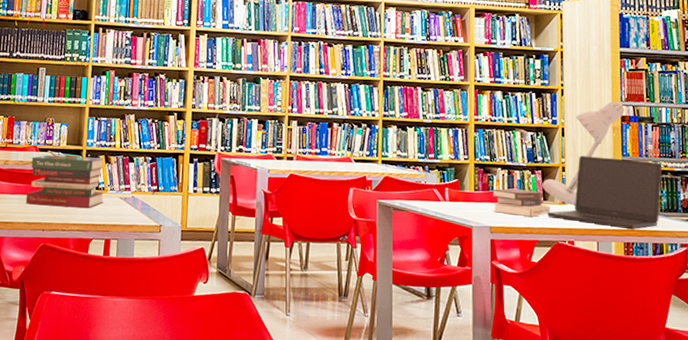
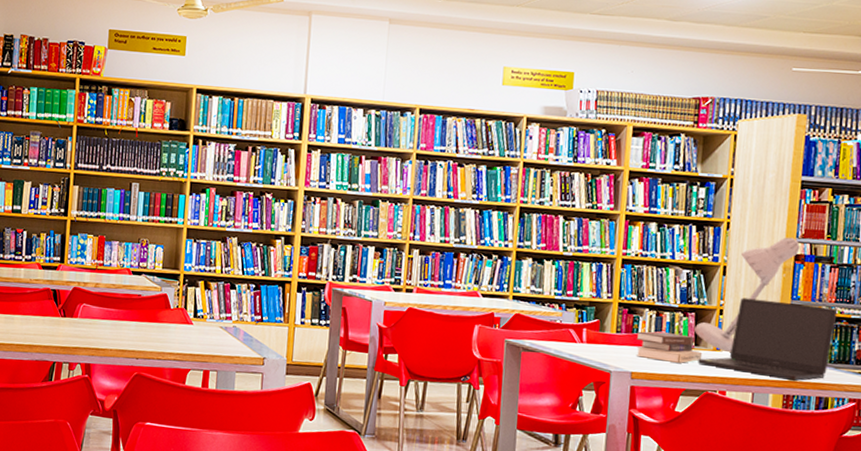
books: present [25,155,104,208] -> none [118,278,203,337]

